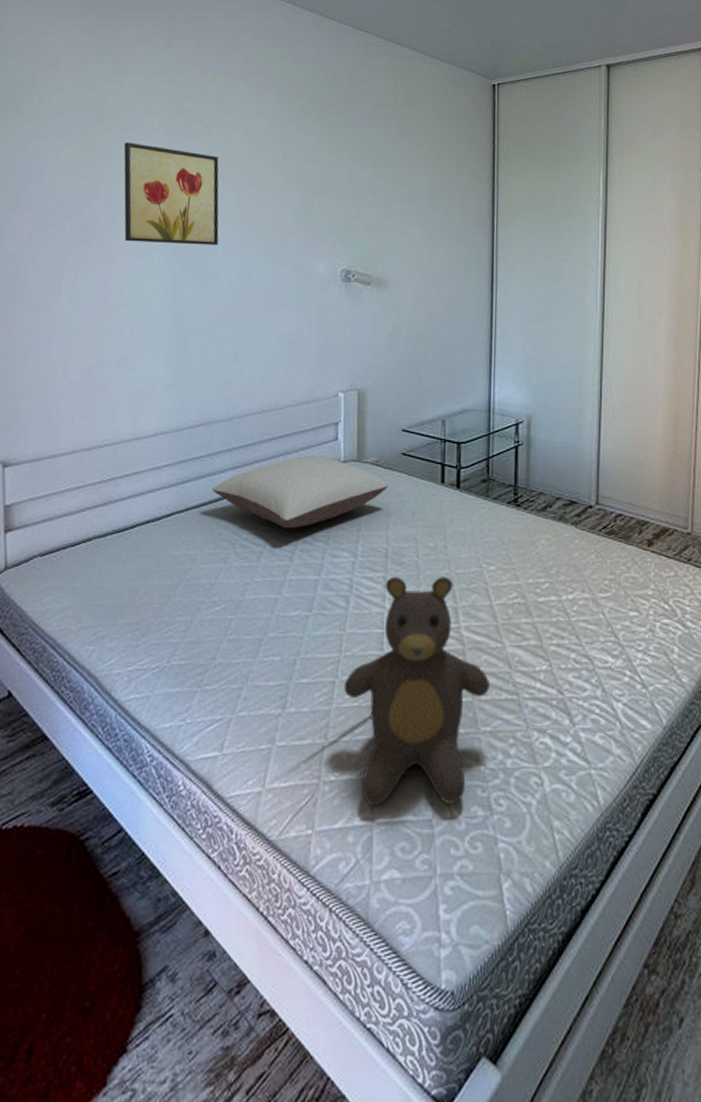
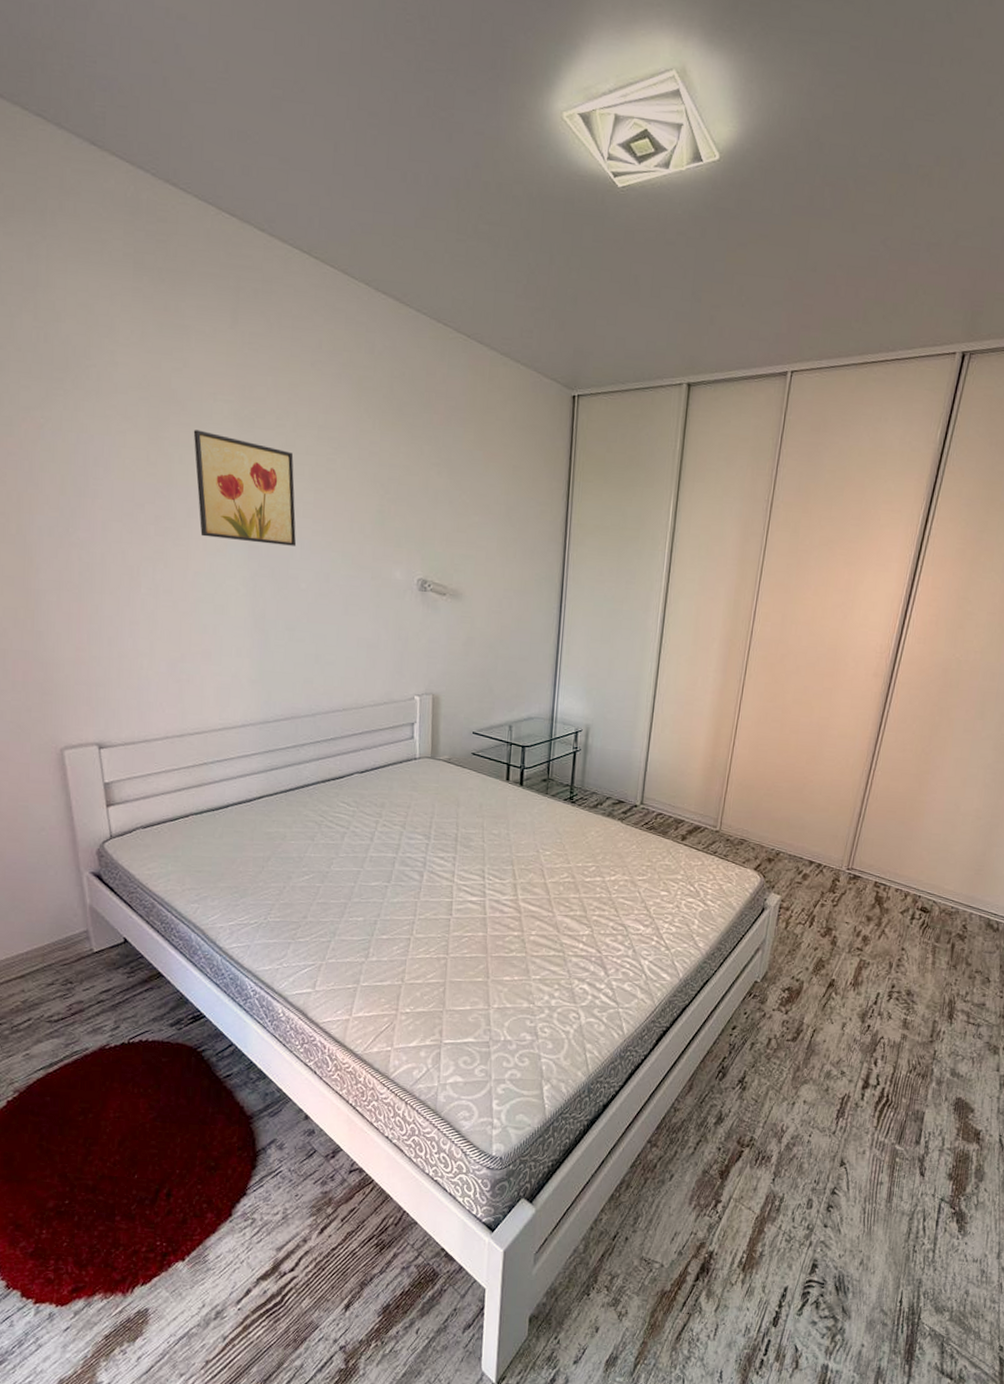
pillow: present [211,455,389,529] -> none [298,751,459,814]
teddy bear: present [343,576,490,807] -> none [418,857,541,1032]

